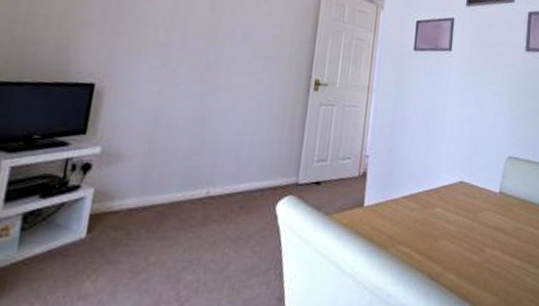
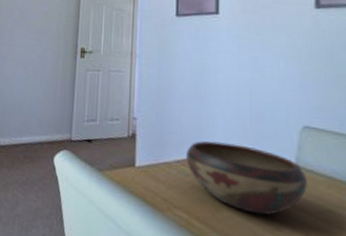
decorative bowl: none [412,175,507,240] -> present [186,141,307,215]

